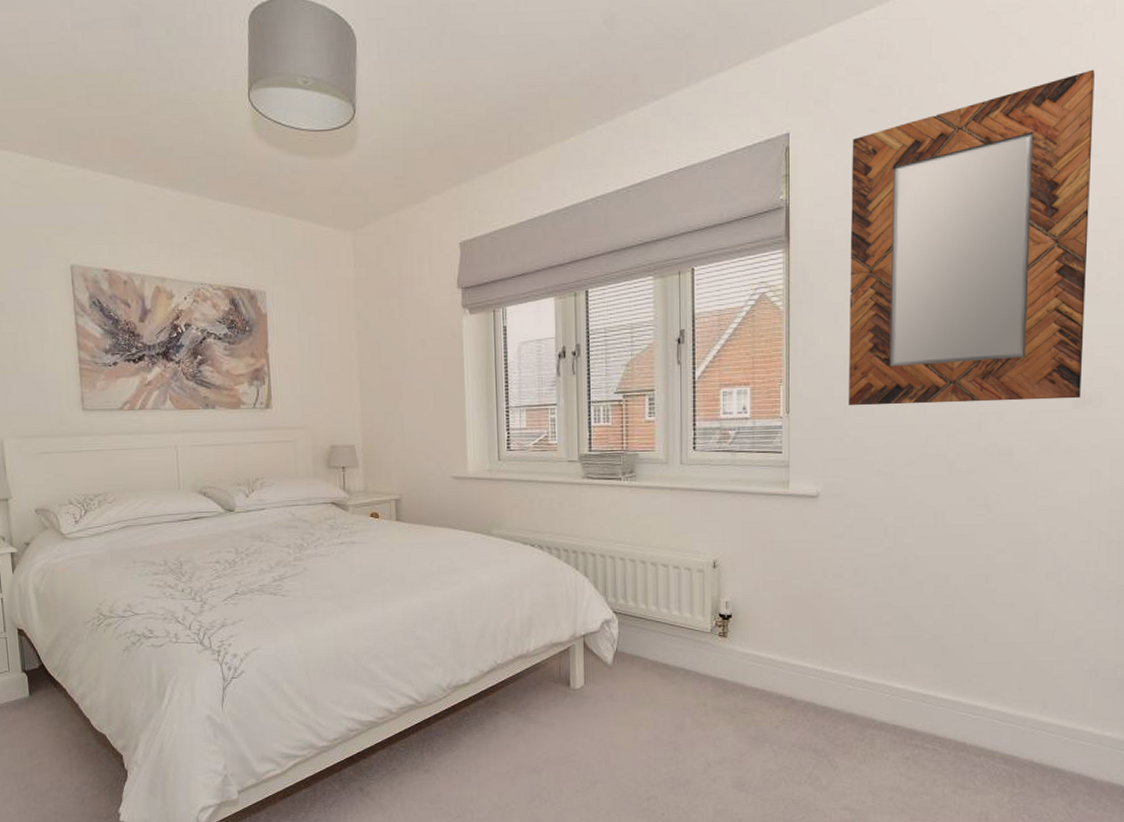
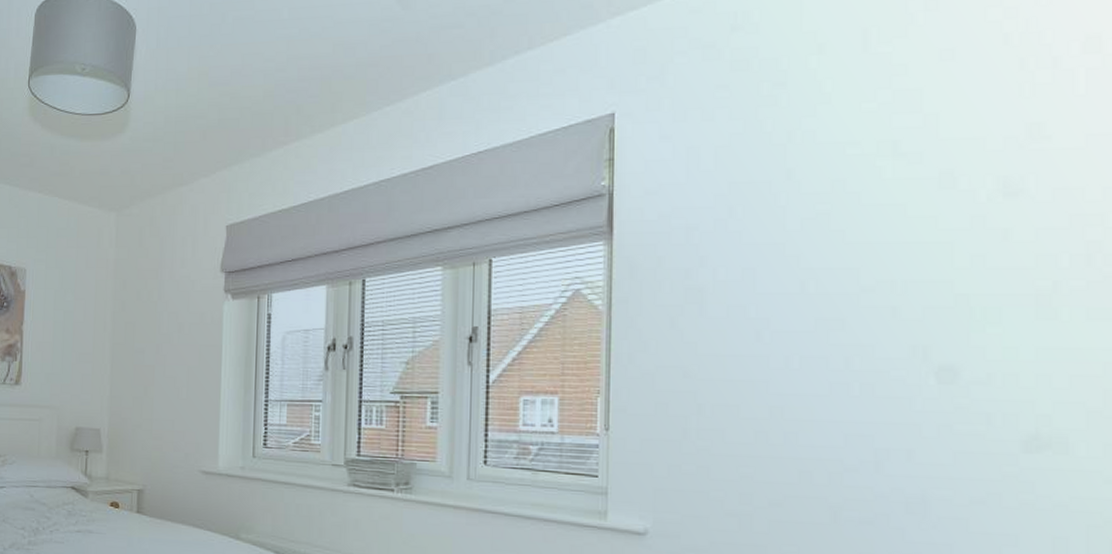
home mirror: present [848,69,1095,406] -> none [687,34,1039,441]

